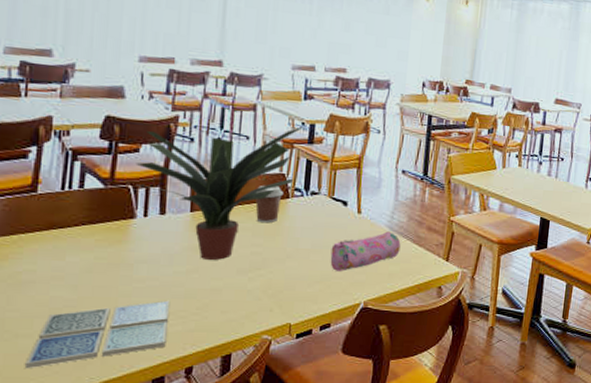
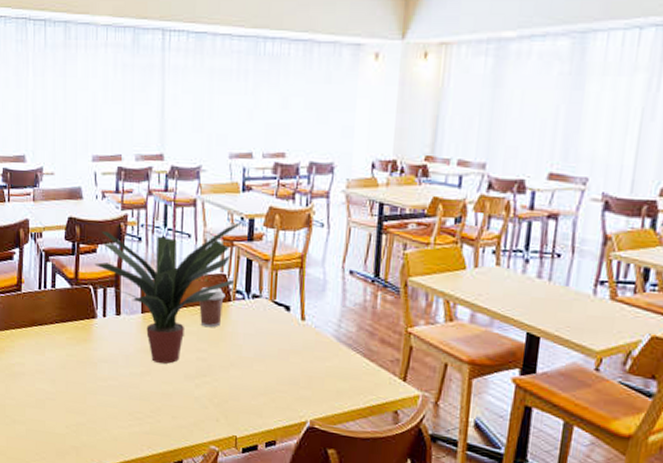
drink coaster: present [26,300,171,369] -> none [22,400,129,453]
pencil case: present [330,231,401,271] -> none [274,342,350,385]

